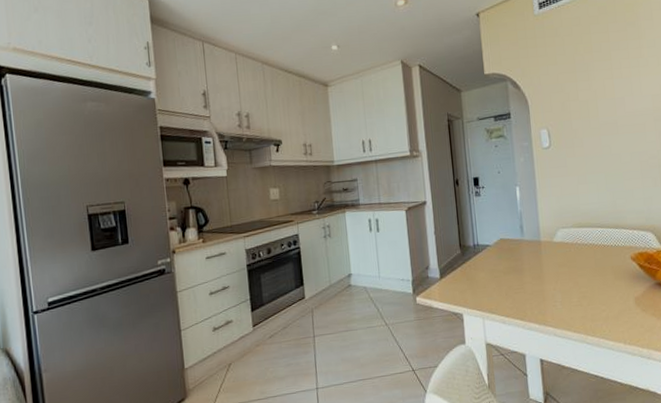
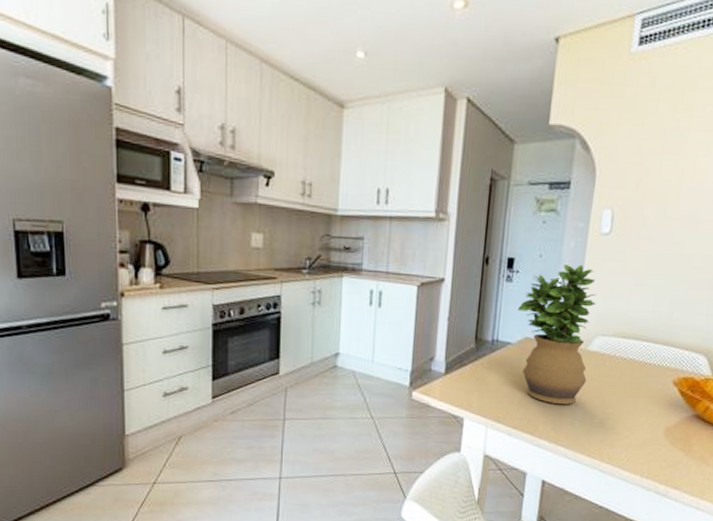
potted plant: none [489,174,559,291] -> present [517,264,597,404]

